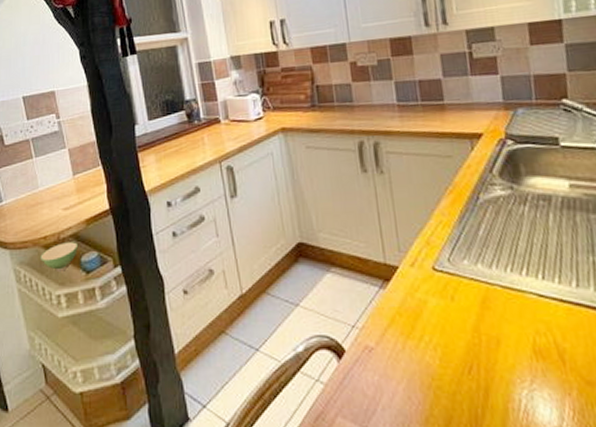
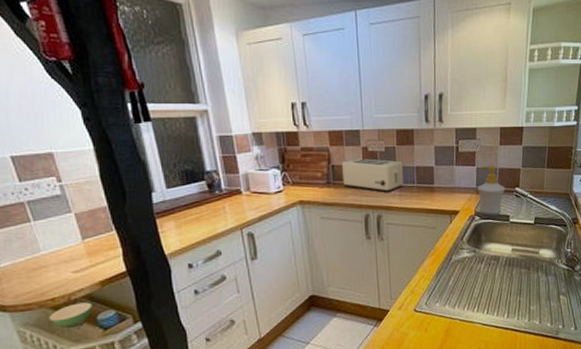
toaster: none [328,74,404,114] -> present [342,158,404,192]
soap bottle: none [505,70,547,142] -> present [478,164,505,218]

